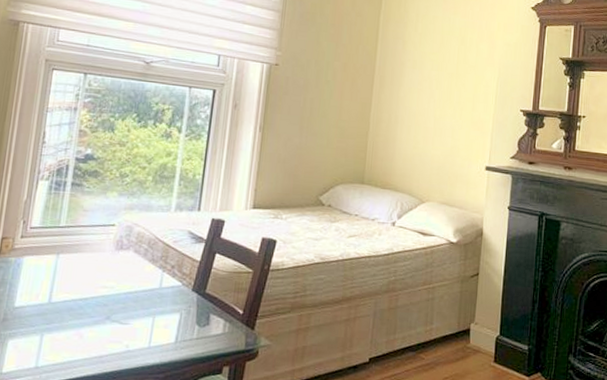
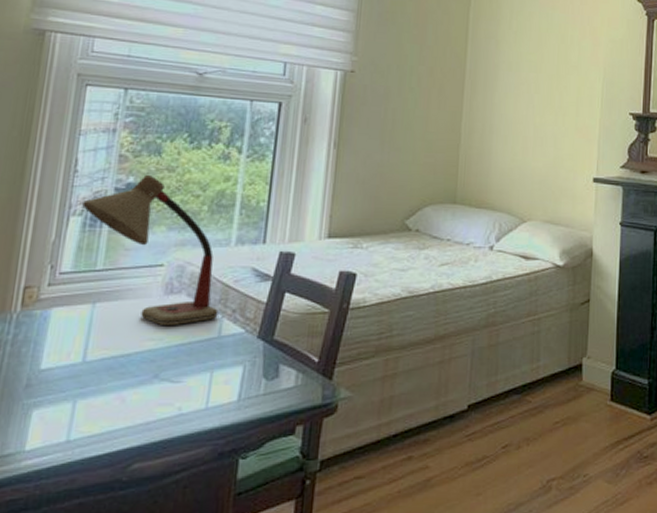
desk lamp: none [49,147,160,277] -> present [82,174,219,326]

